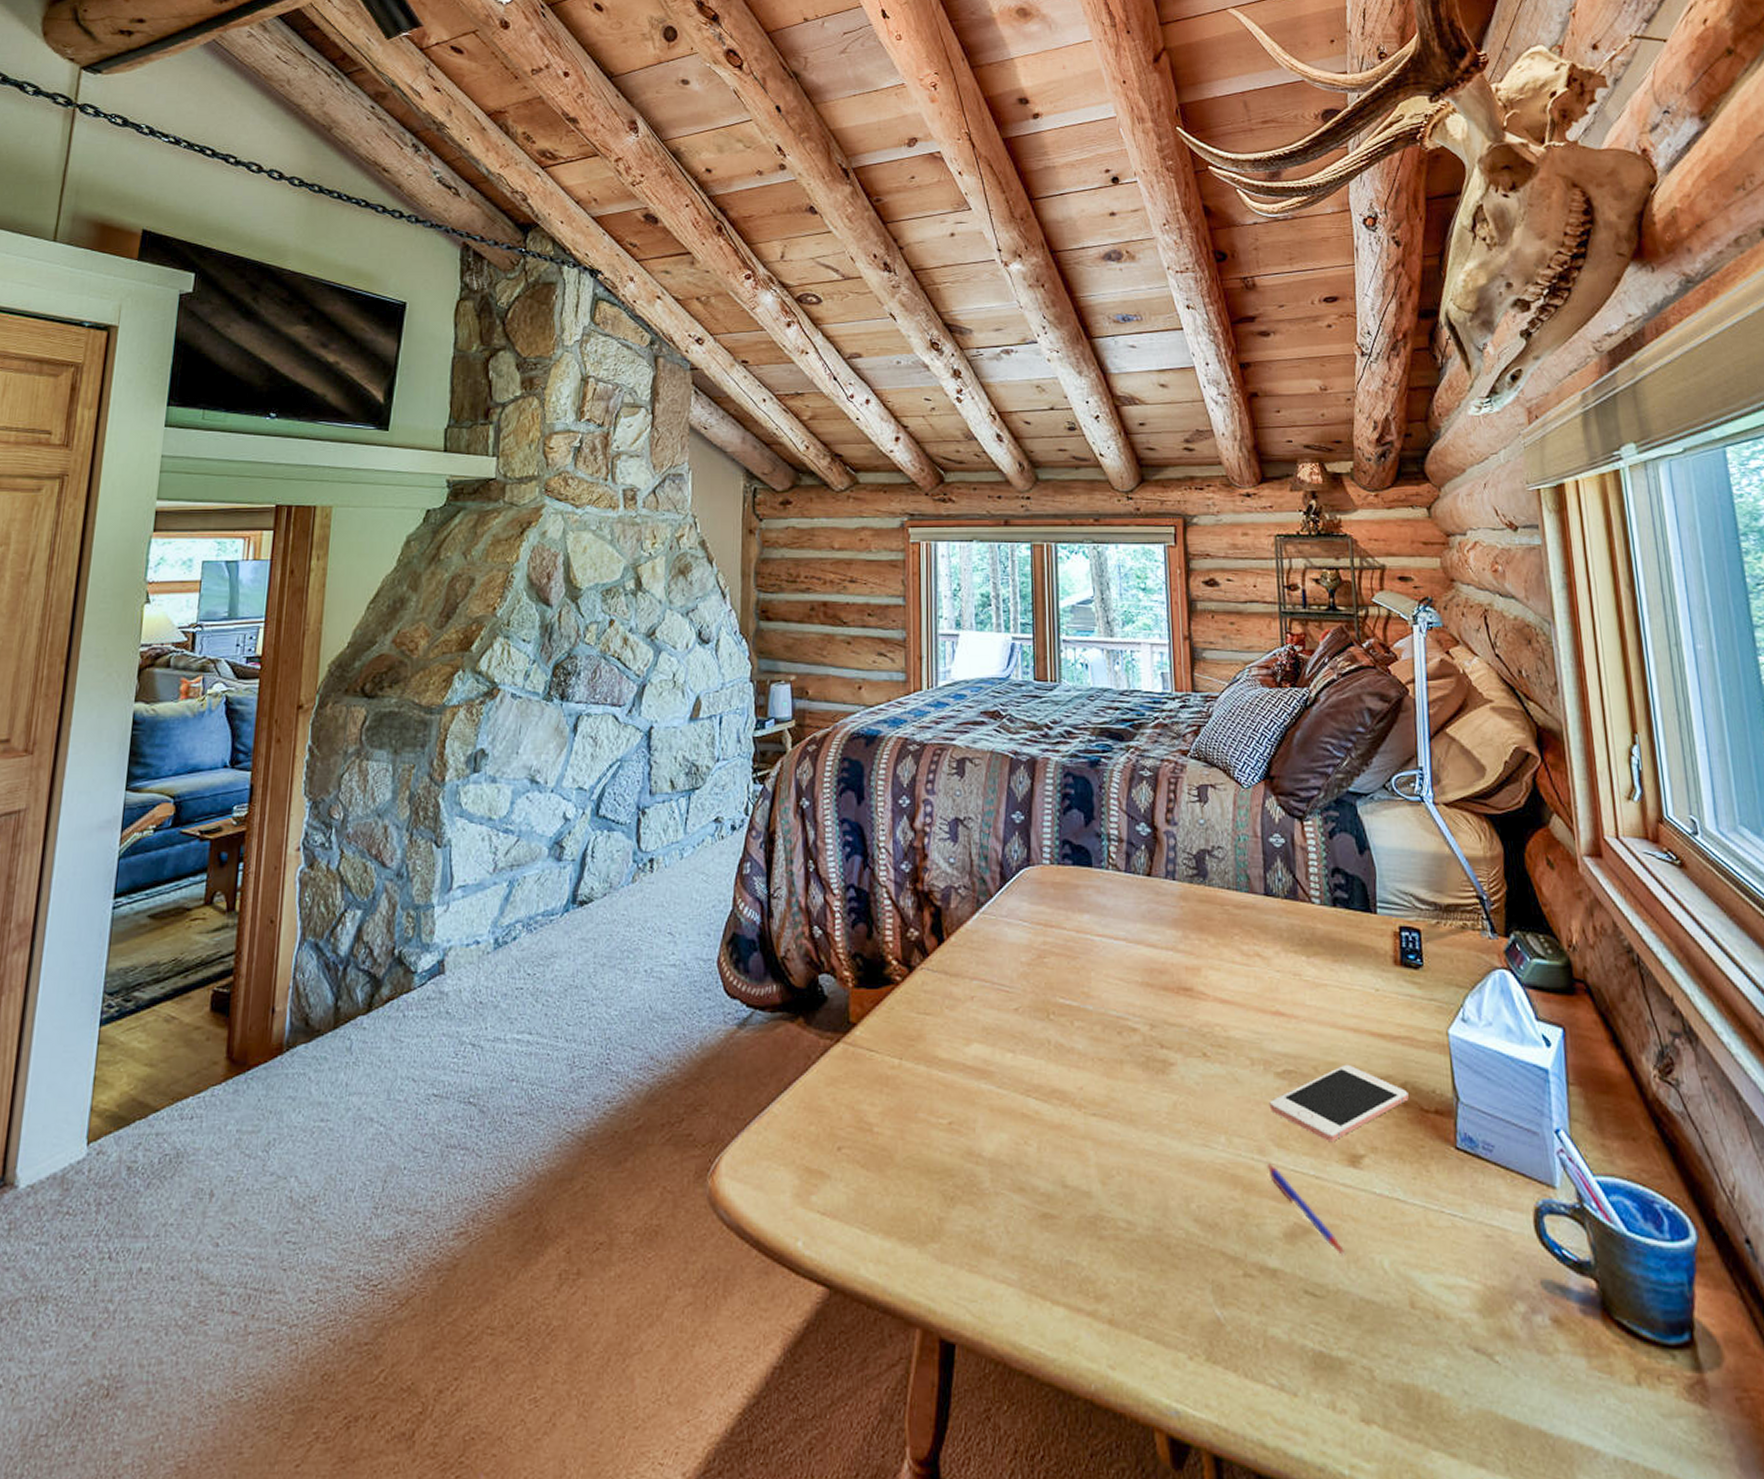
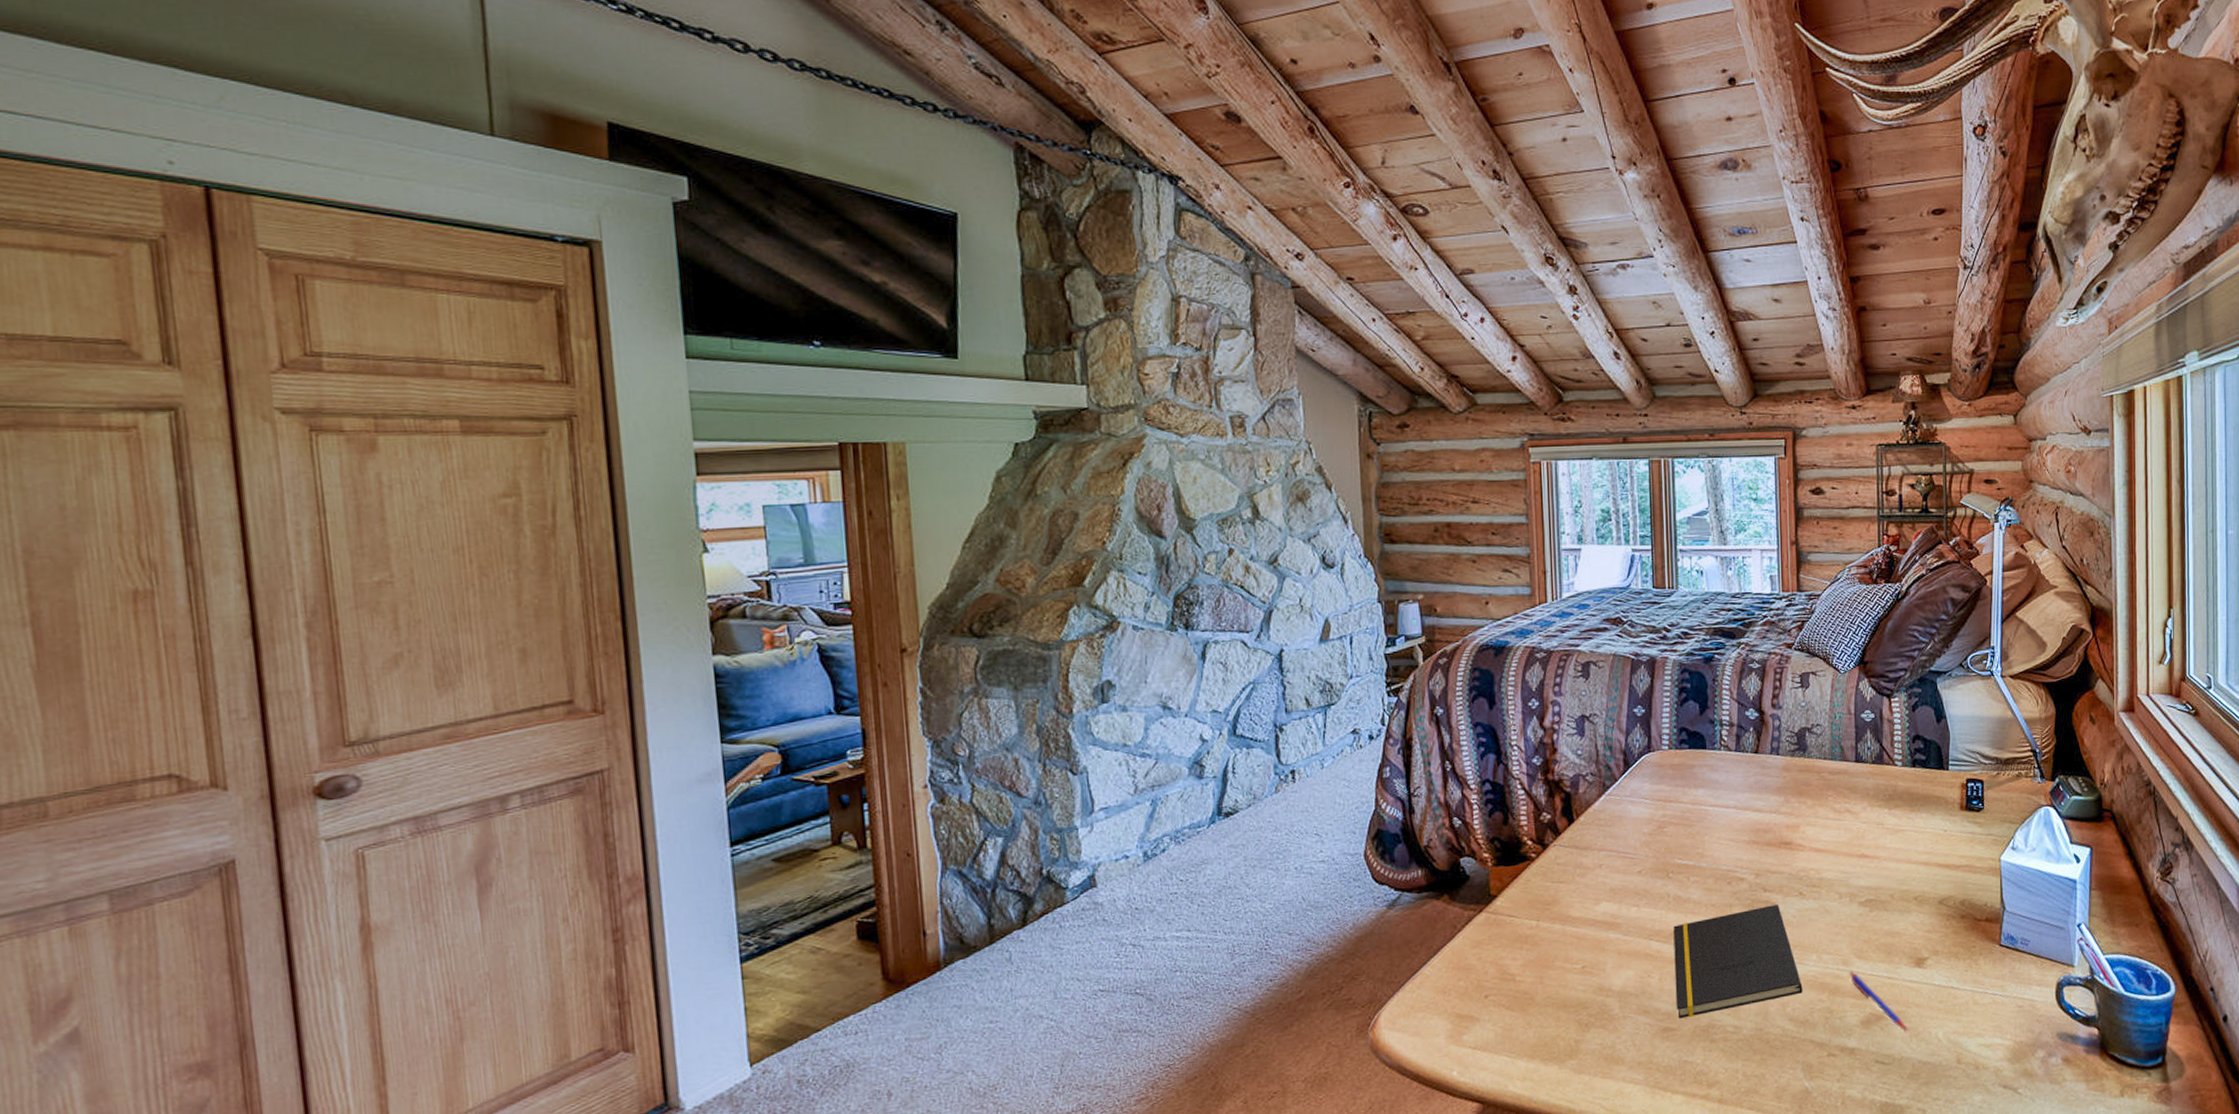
notepad: none [1054,1066,1210,1204] -> present [1673,904,1803,1019]
cell phone: present [1269,1064,1409,1143] -> none [1853,890,1966,951]

